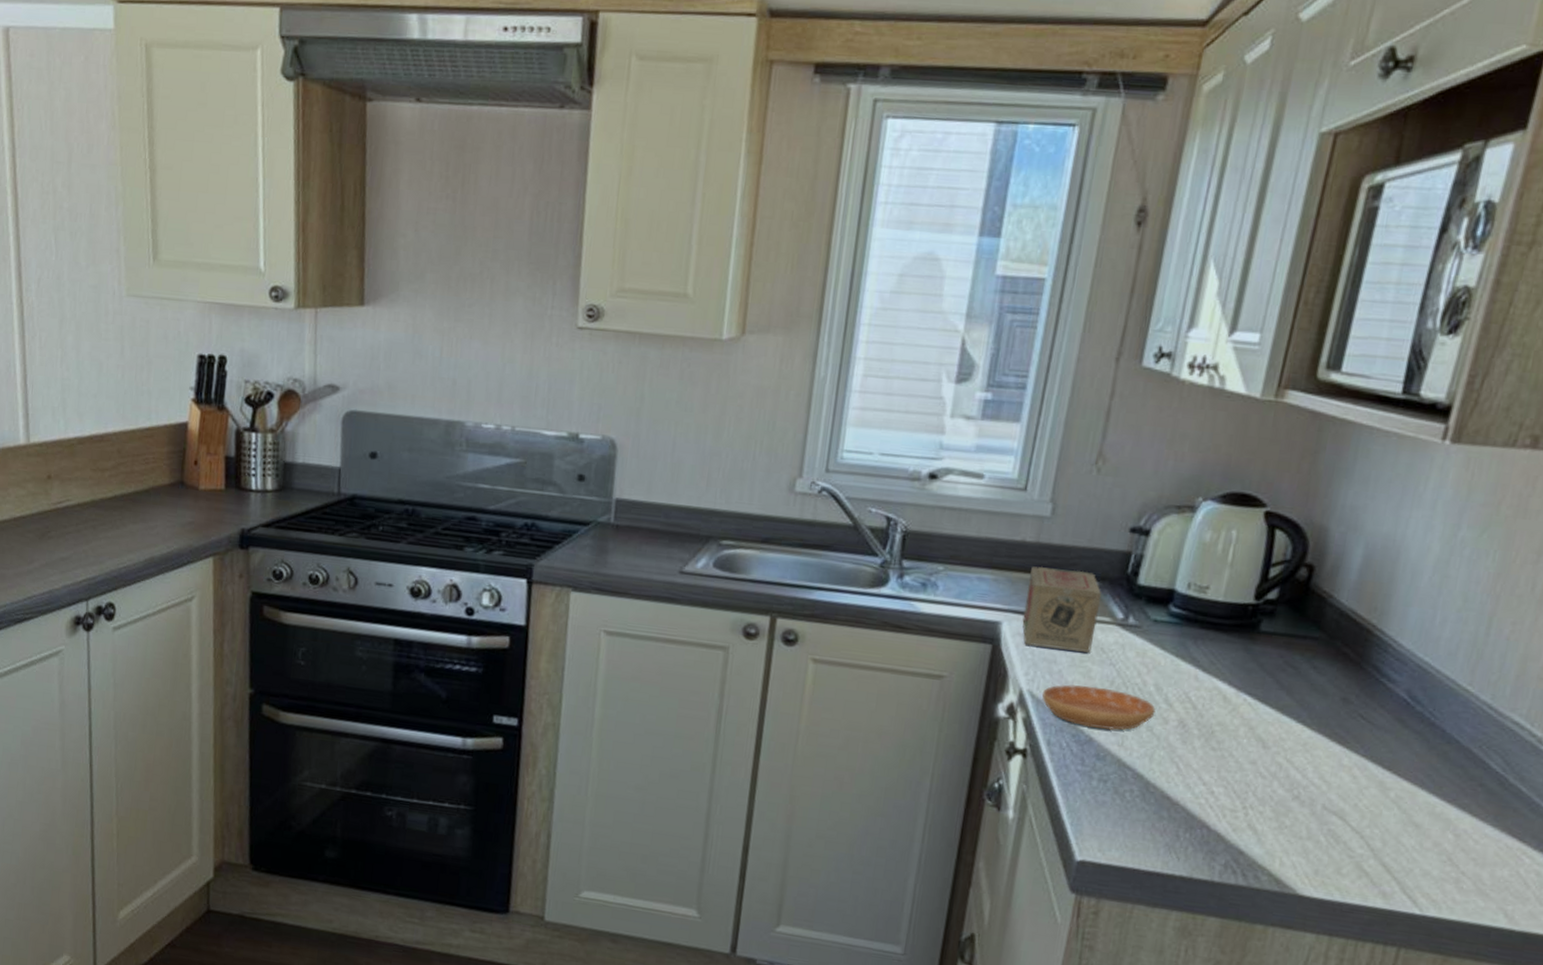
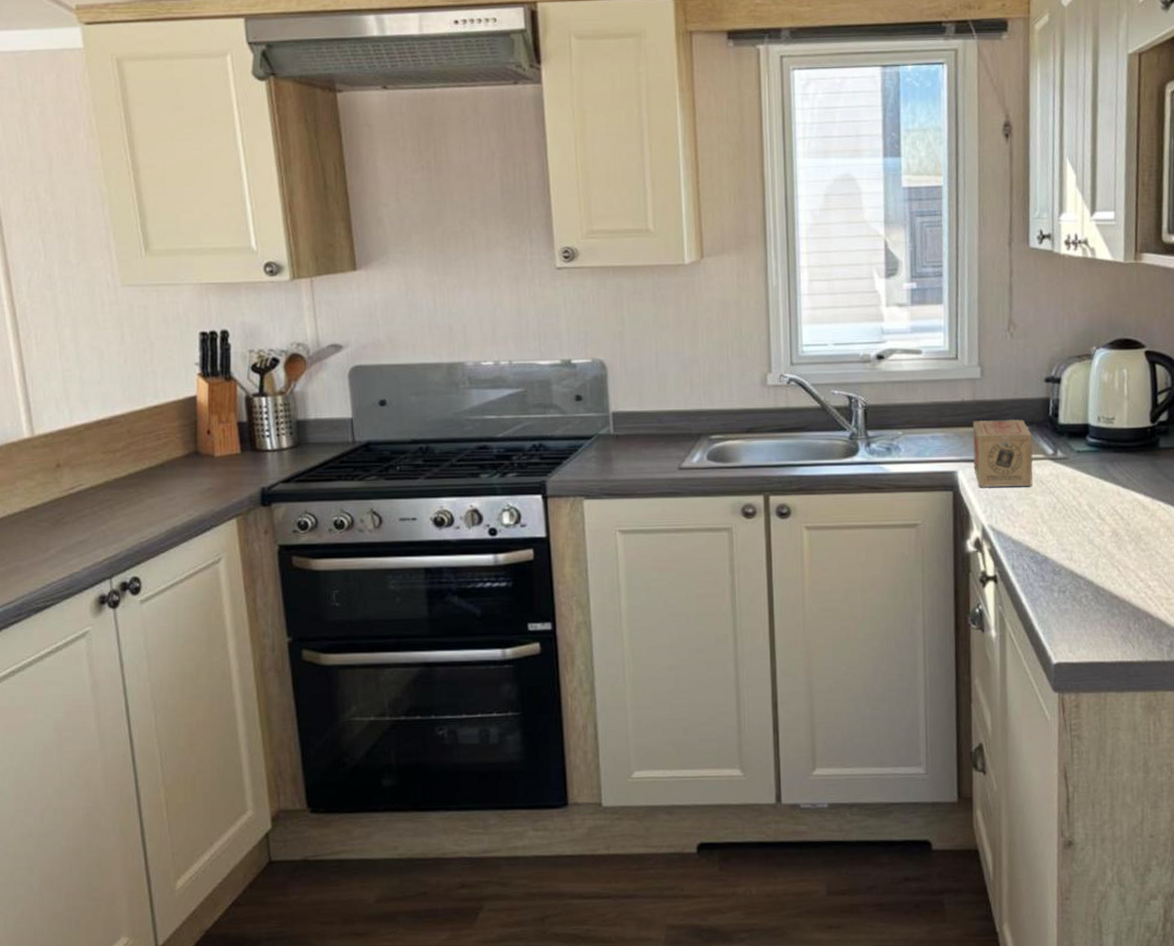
saucer: present [1041,684,1156,731] -> none [1000,513,1092,549]

